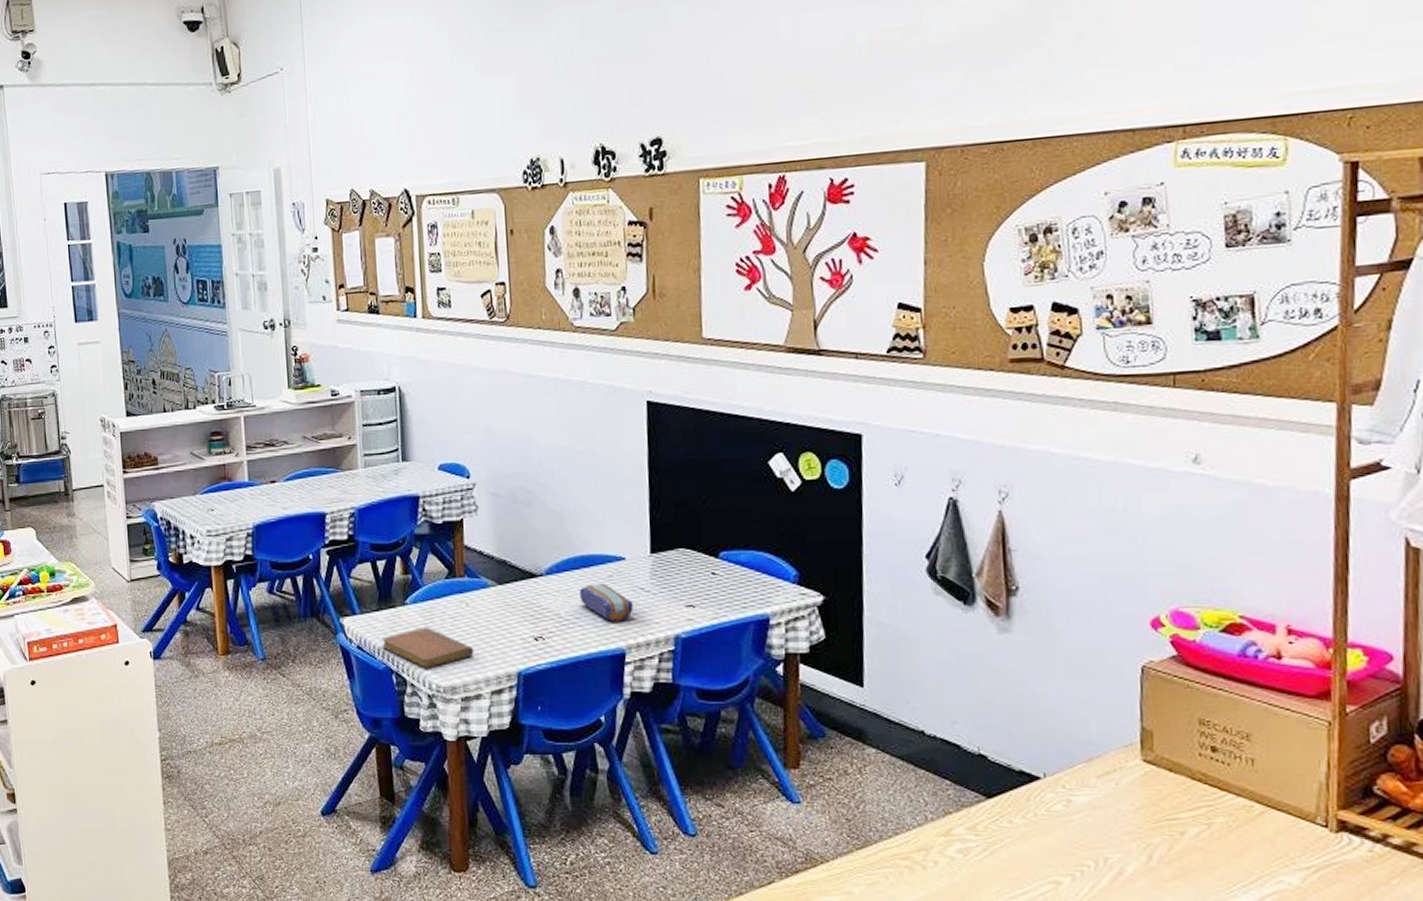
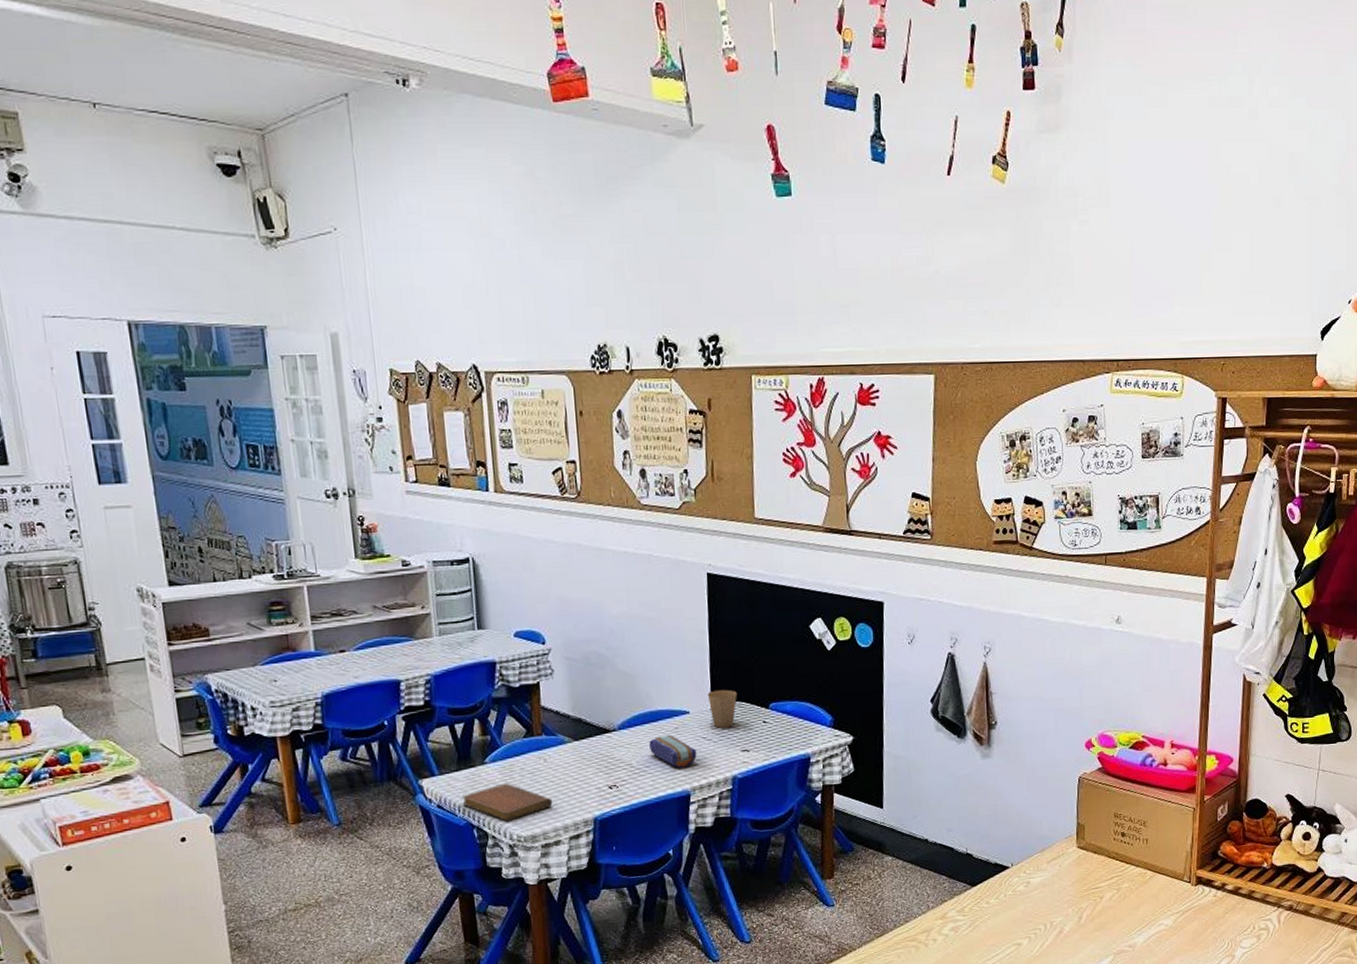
paper cup: none [646,533,681,578] -> present [707,689,737,728]

